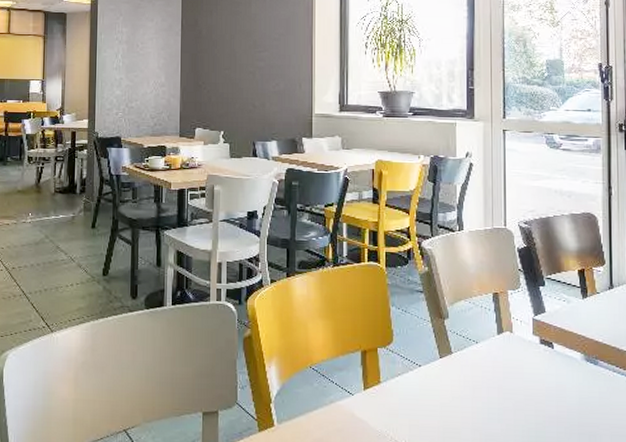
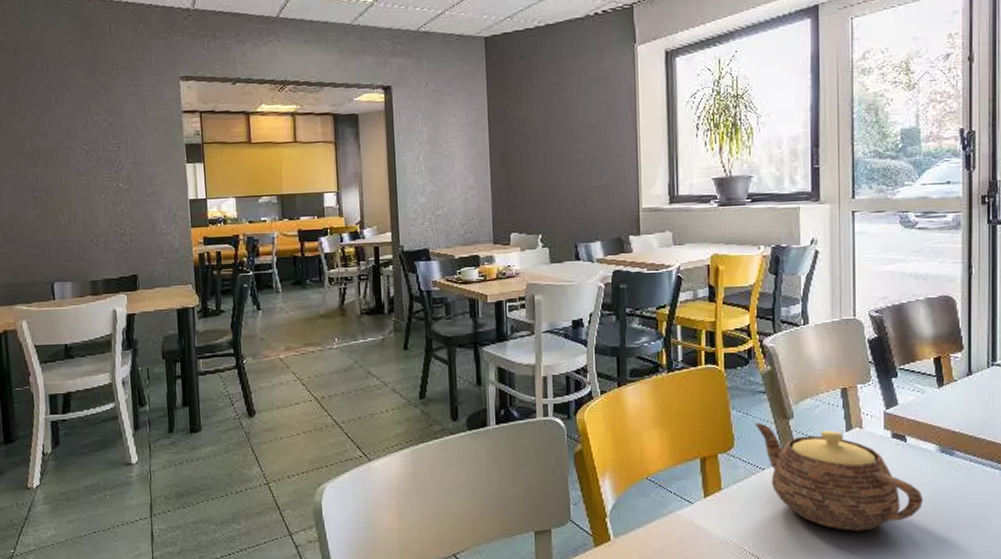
teapot: none [412,320,569,433] -> present [754,422,923,531]

